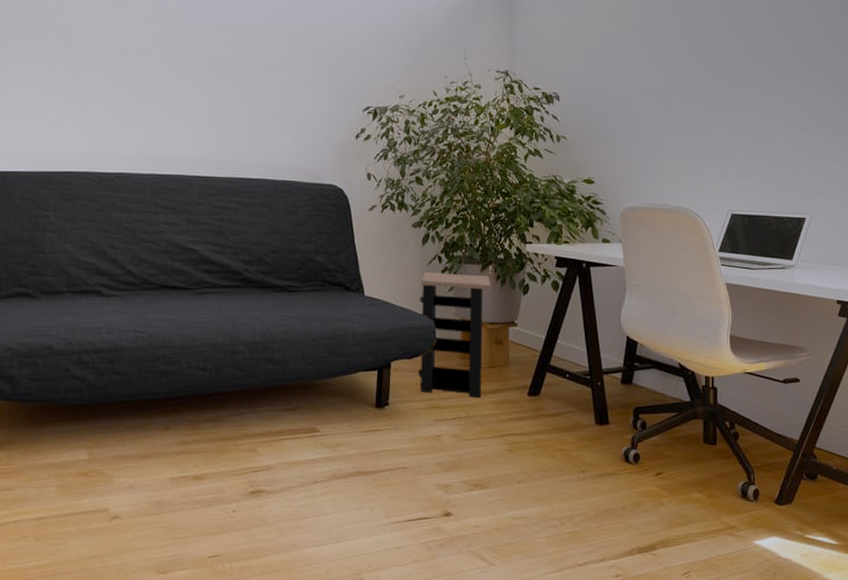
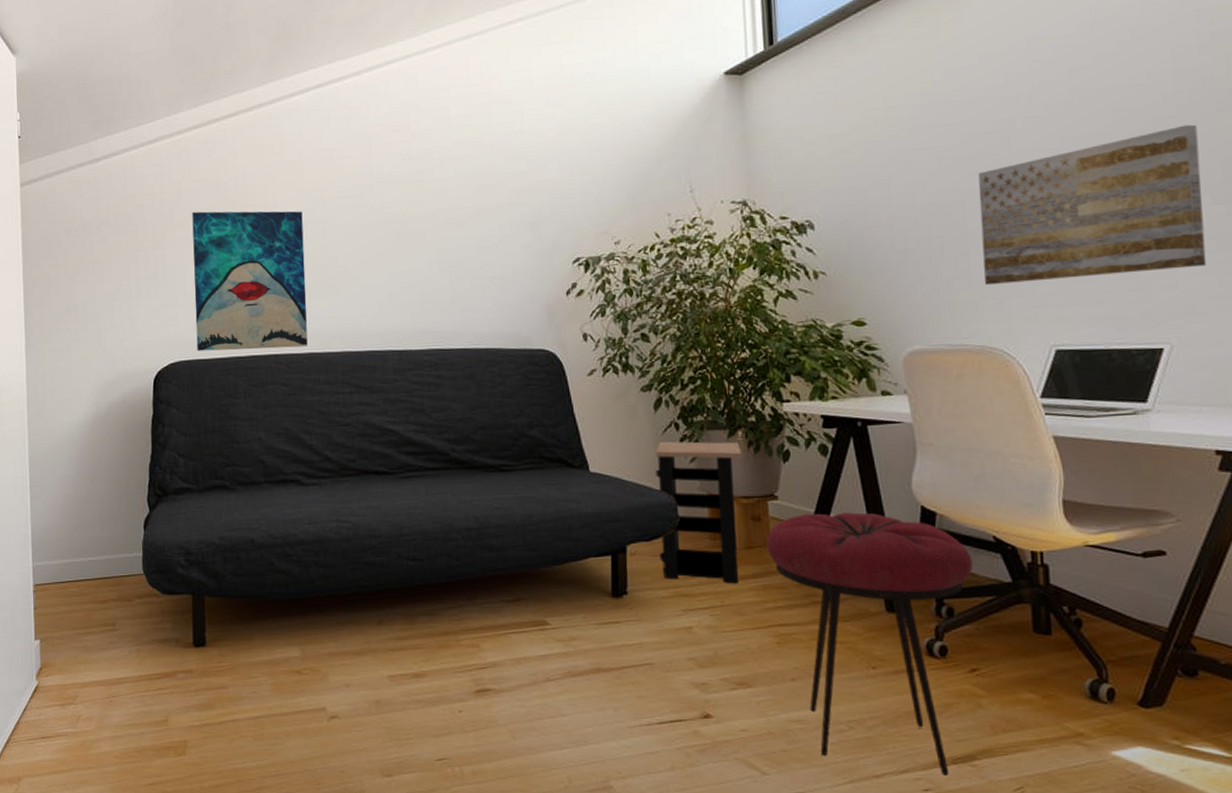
wall art: none [11,32,125,167] -> present [192,211,308,351]
stool: none [505,339,662,563] -> present [766,512,973,776]
wall art: none [683,45,838,159] -> present [978,124,1207,286]

